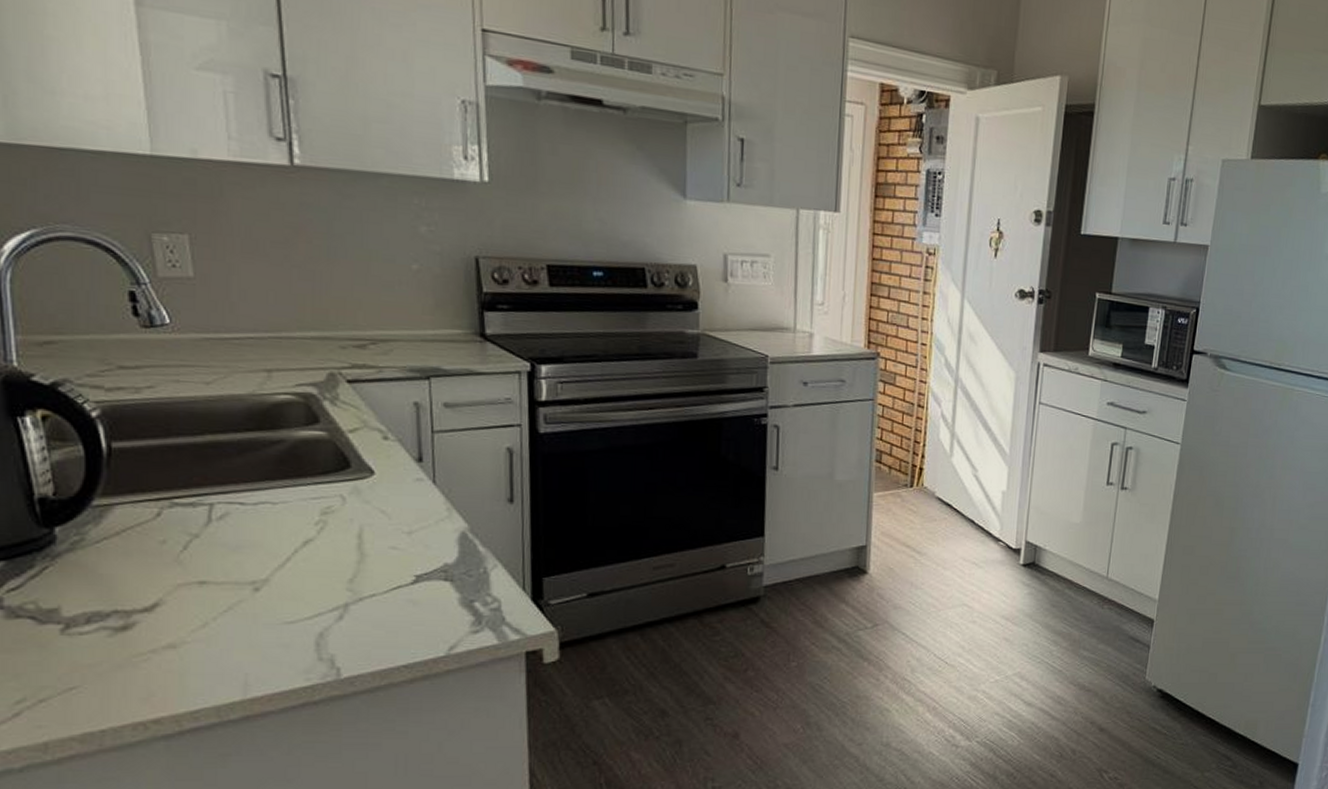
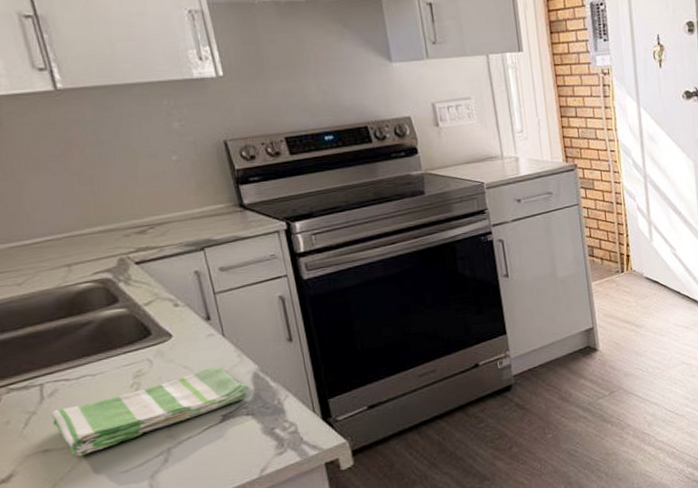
dish towel: none [217,516,452,596] -> present [52,365,249,456]

